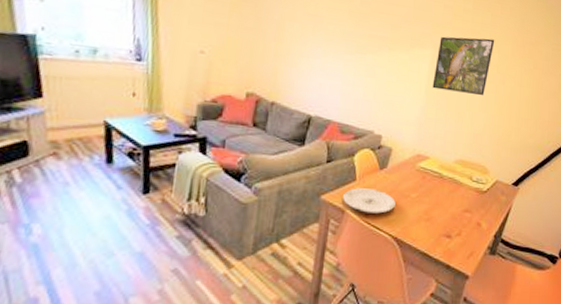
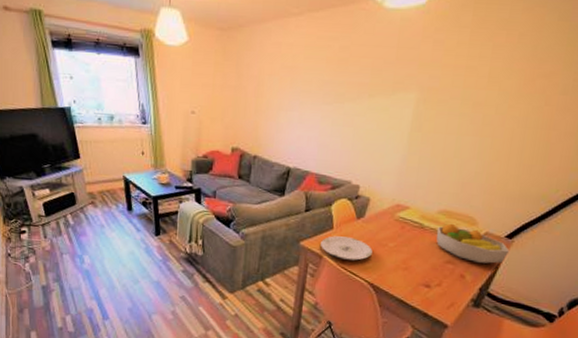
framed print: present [432,36,495,96] -> none [416,74,496,141]
fruit bowl: none [454,172,517,211] -> present [436,223,510,264]

